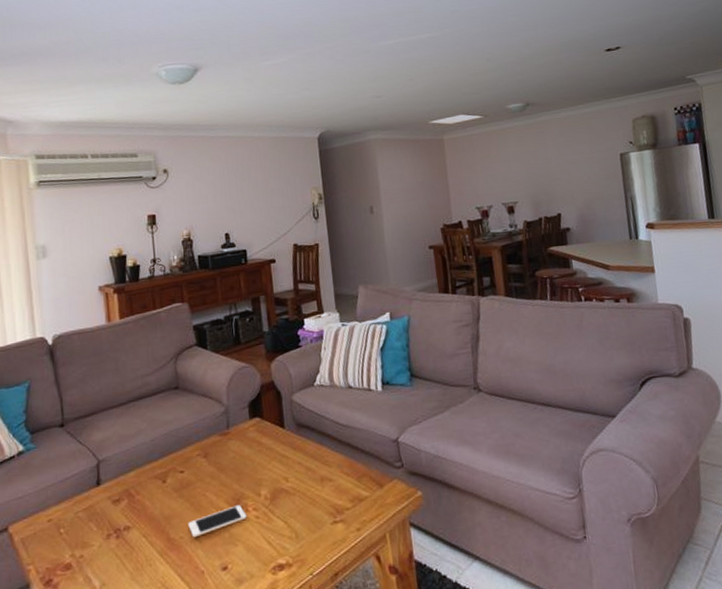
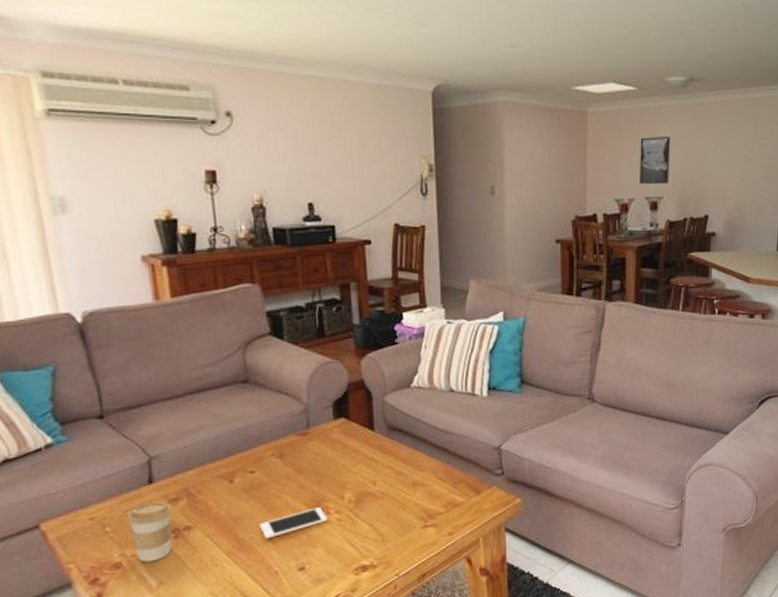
coffee cup: none [78,502,116,563] -> present [127,501,173,563]
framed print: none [491,152,521,192] -> present [640,137,671,185]

